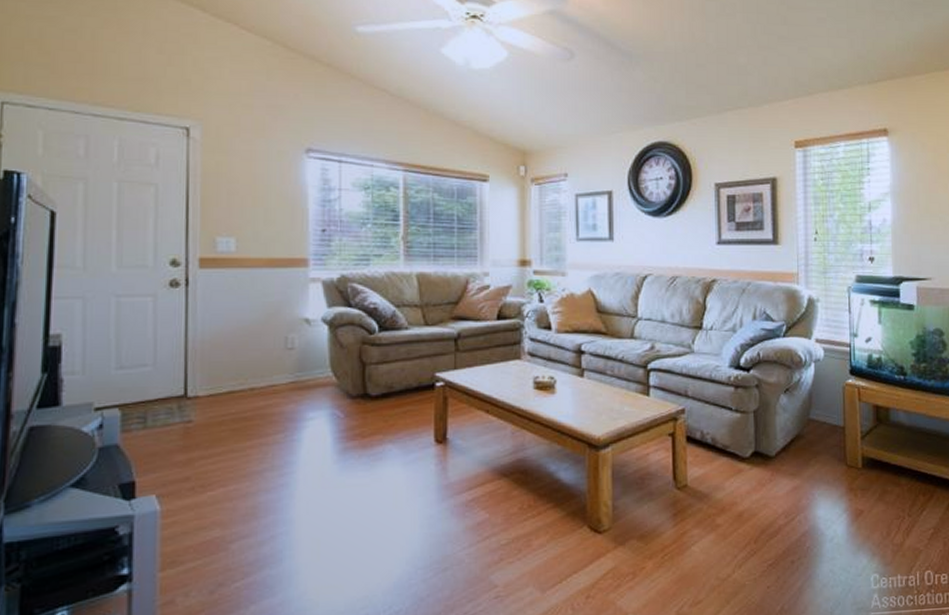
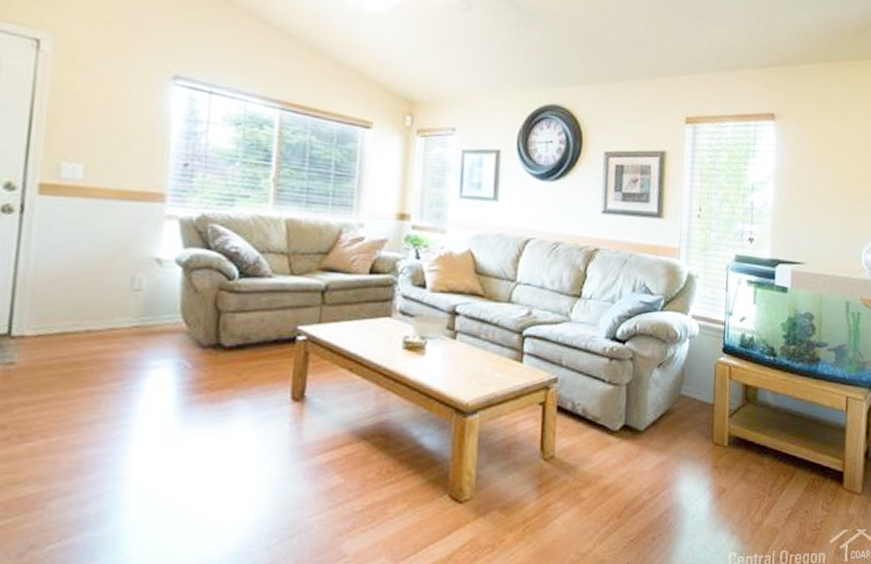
bowl: none [539,355,576,379] -> present [411,314,449,340]

